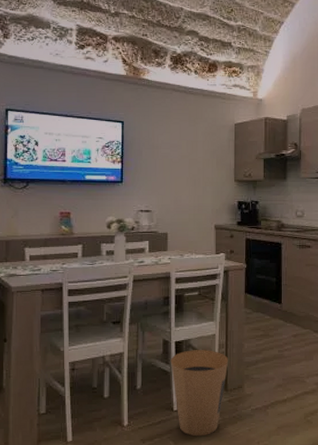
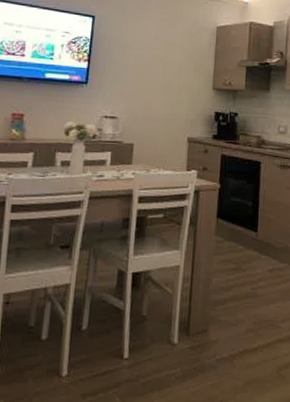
trash can: present [170,350,229,437] -> none [124,284,193,392]

